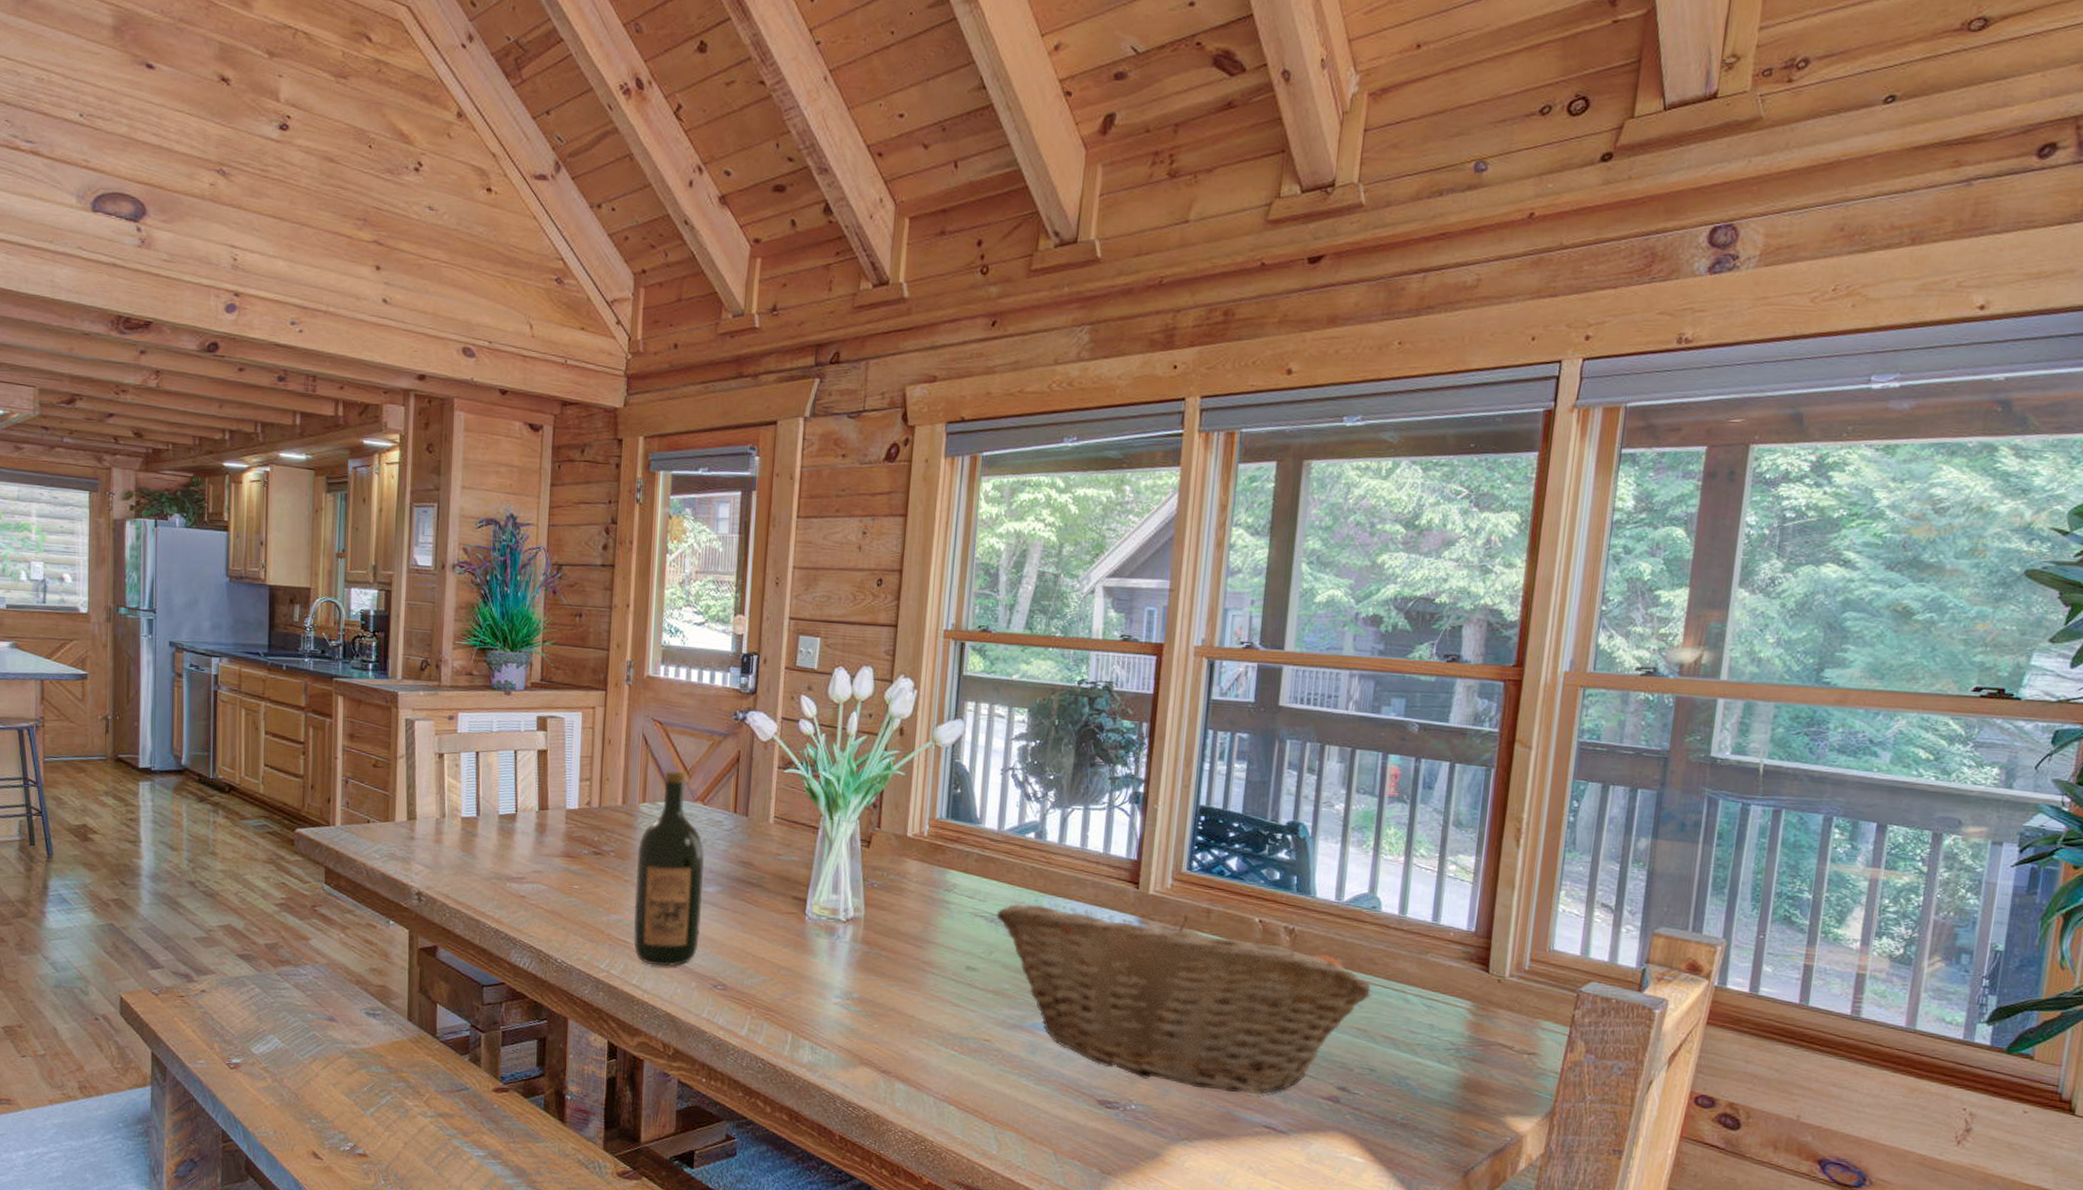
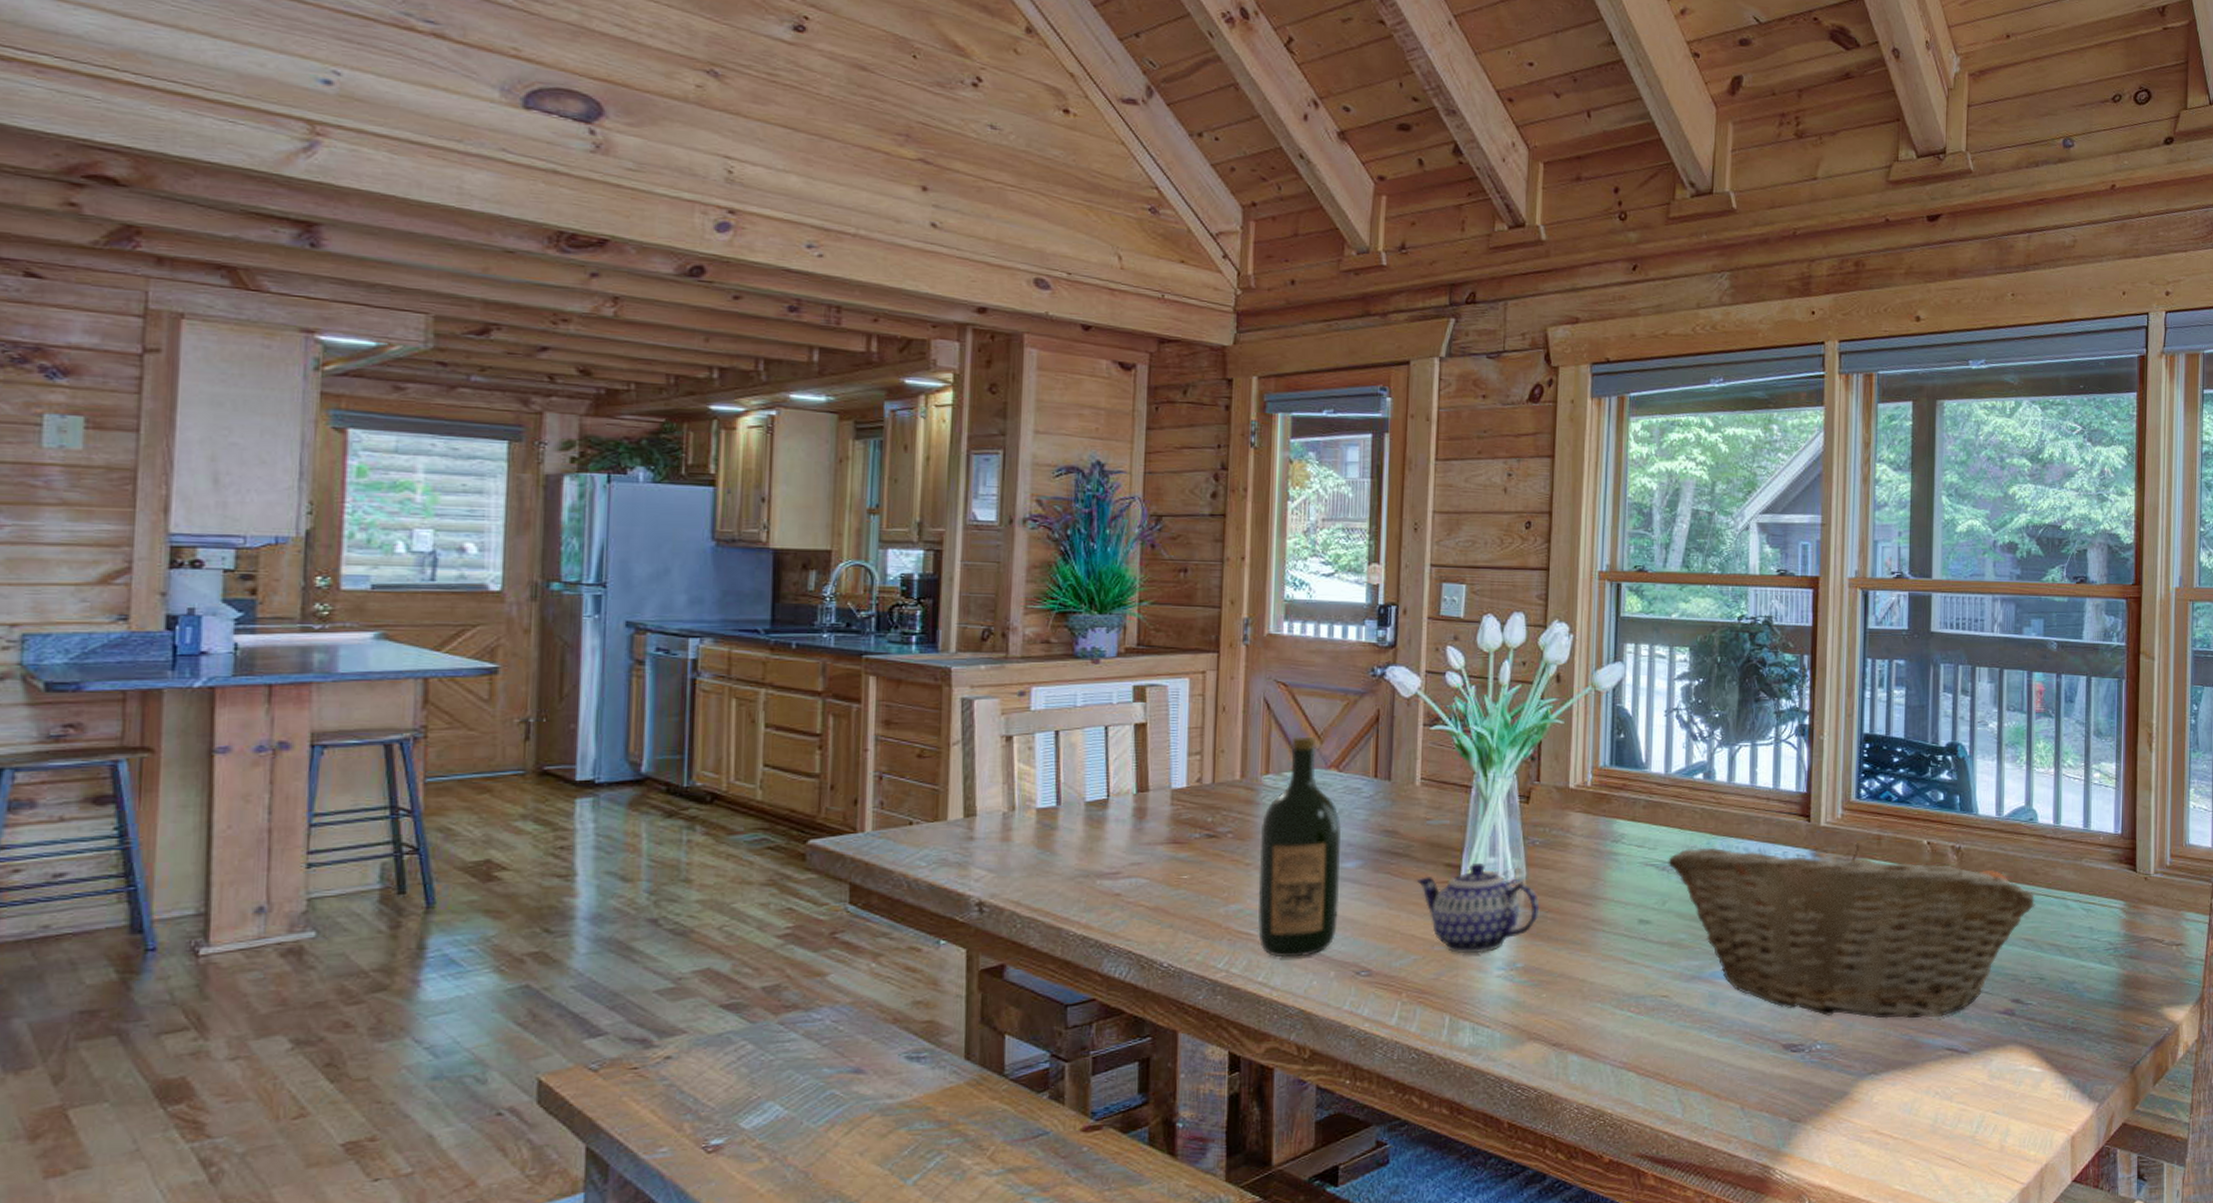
teapot: none [767,898,876,981] -> present [1416,862,1540,954]

